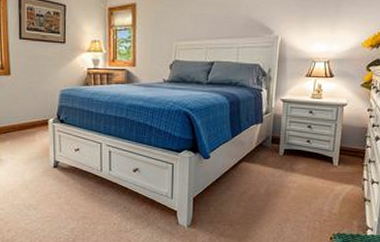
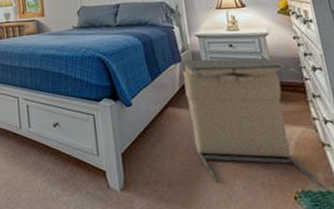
laundry hamper: none [258,121,366,233] -> present [181,57,326,190]

